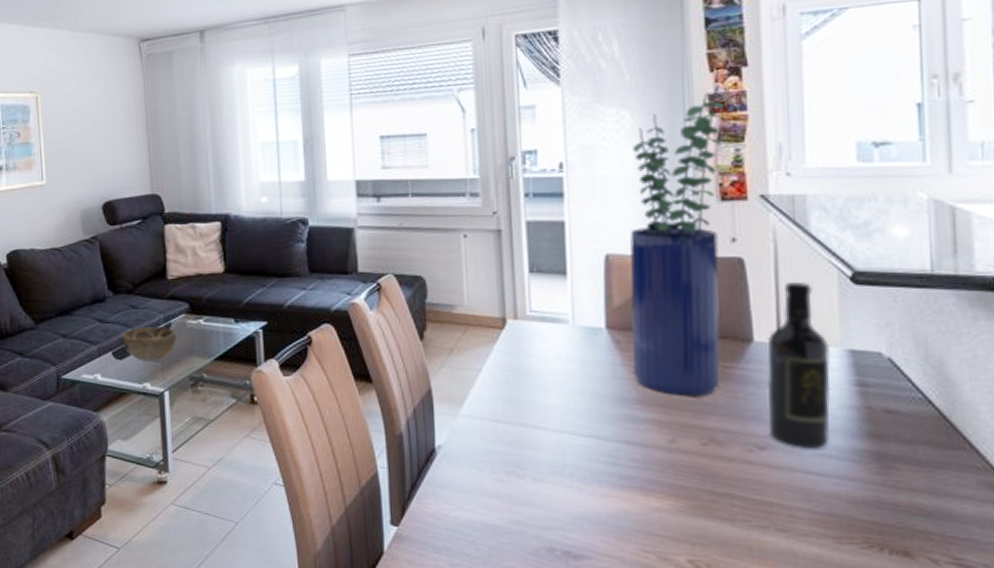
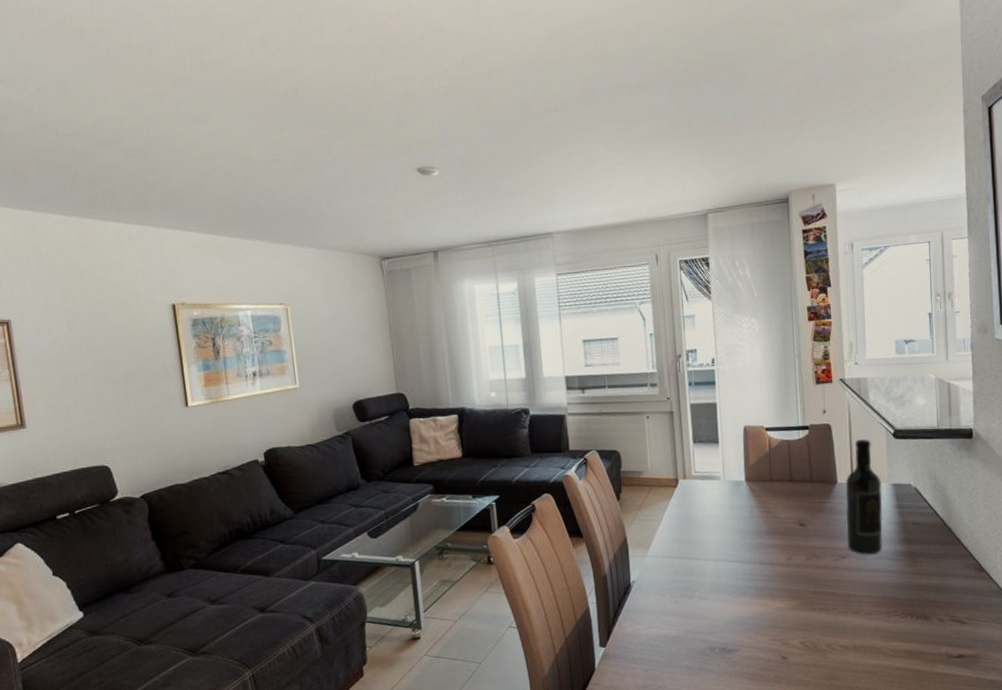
decorative bowl: present [122,327,176,363] -> none [375,507,423,538]
vase: present [630,86,725,397] -> none [759,301,818,526]

